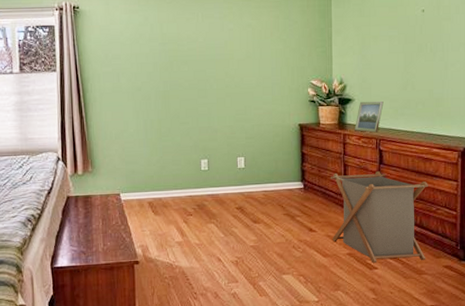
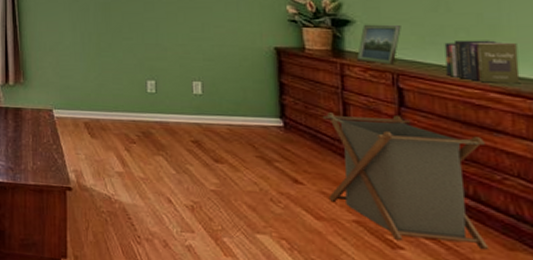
books: none [409,110,451,142] -> present [444,40,521,84]

